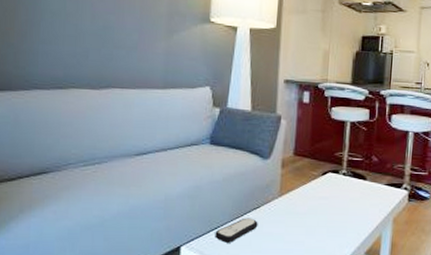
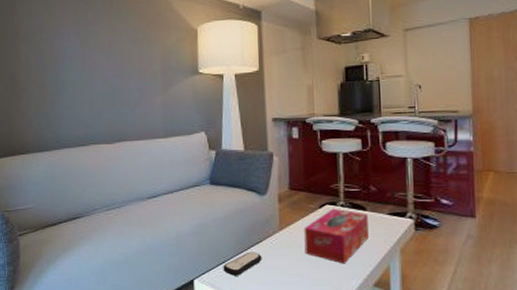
tissue box: none [302,176,367,232] -> present [304,208,369,264]

